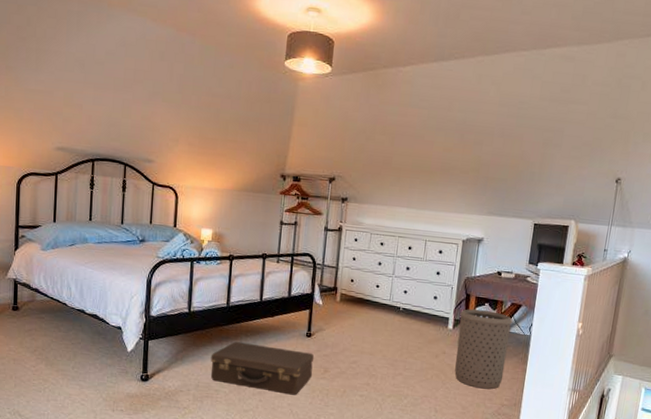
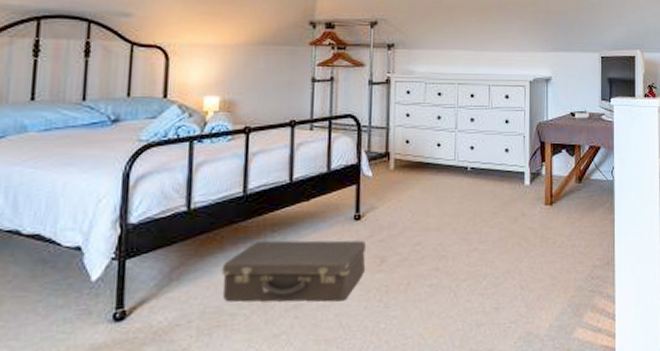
laundry basket: present [454,309,513,390] -> none [536,158,593,251]

